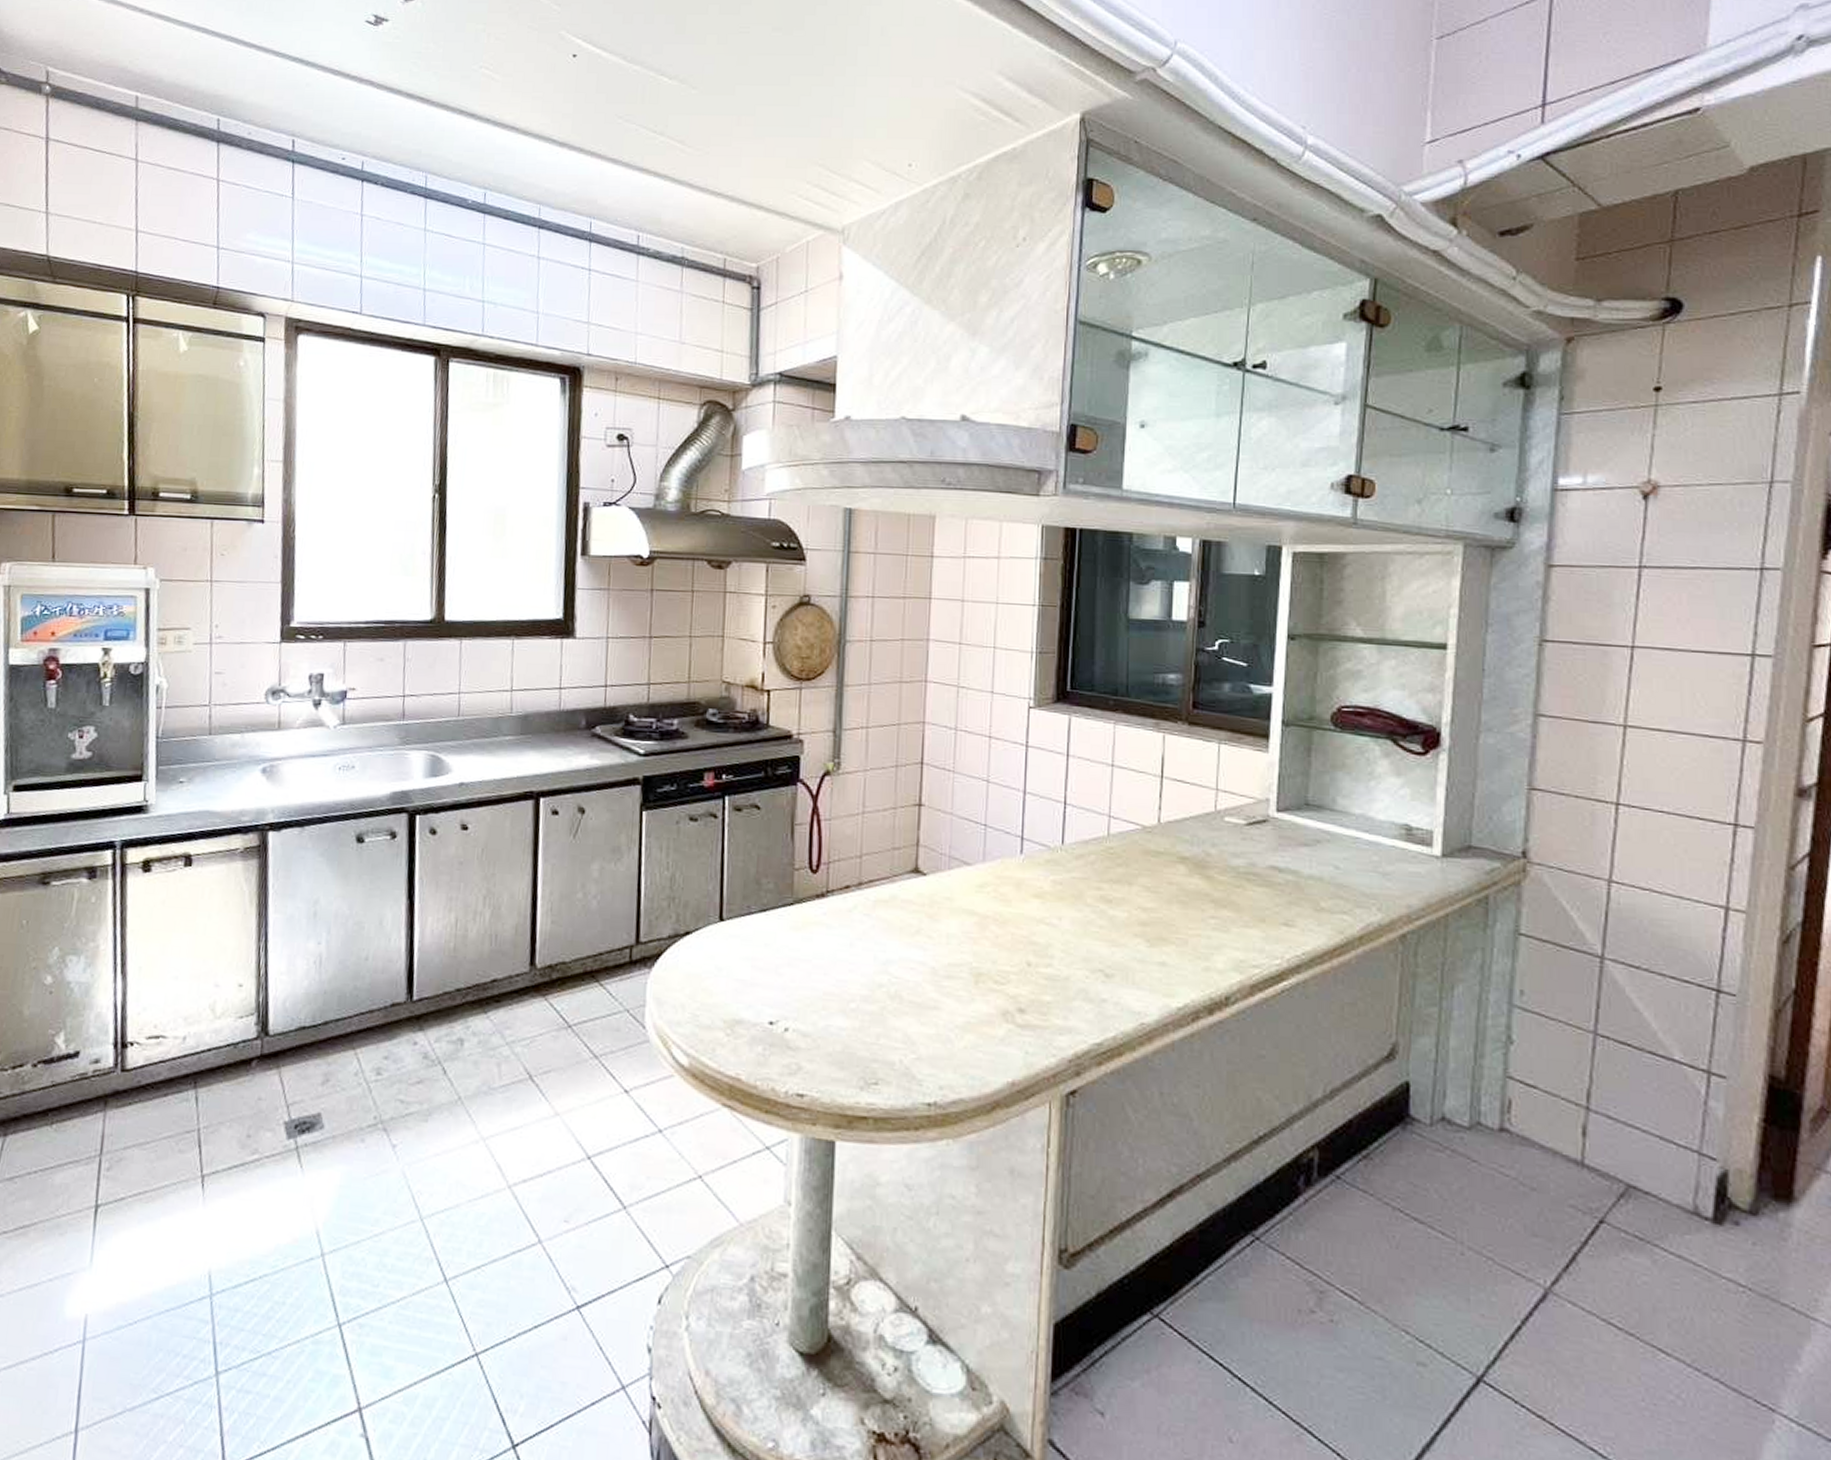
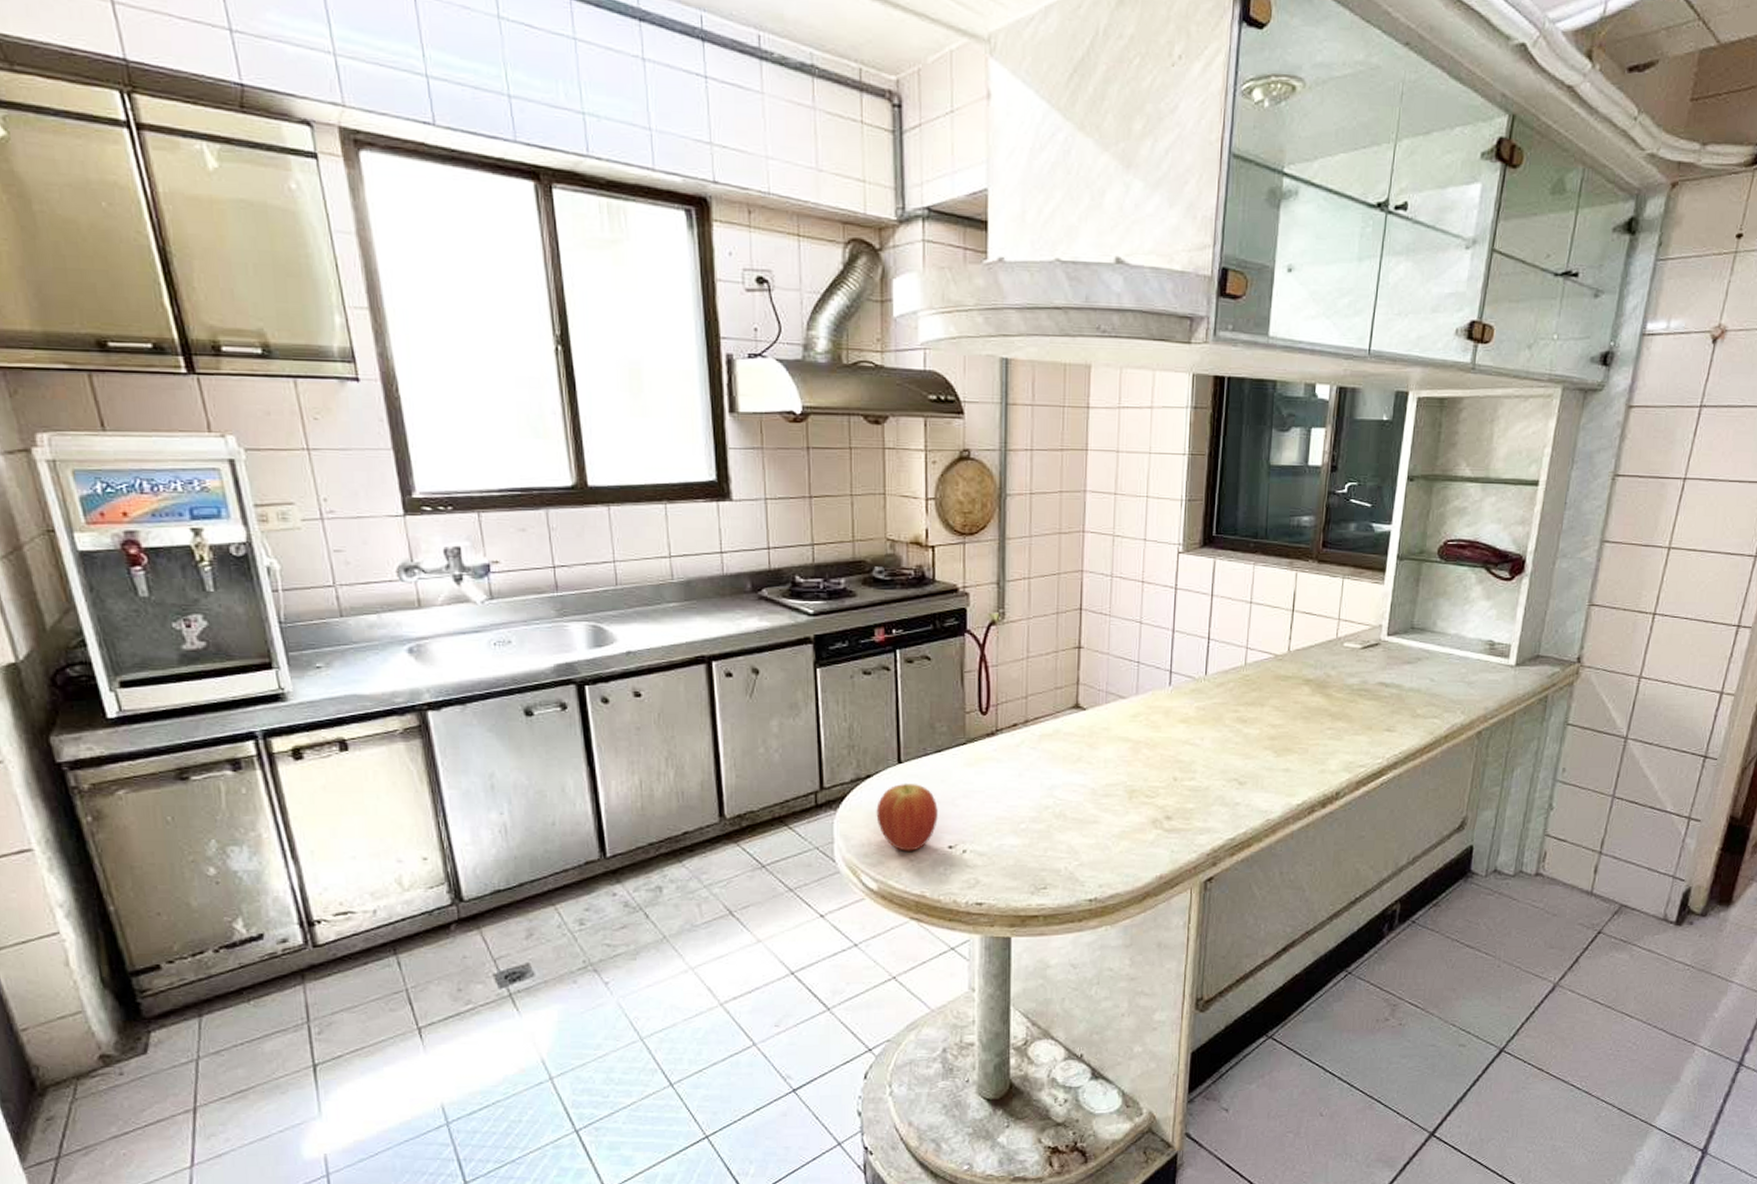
fruit: none [692,943,760,1024] -> present [876,783,938,851]

